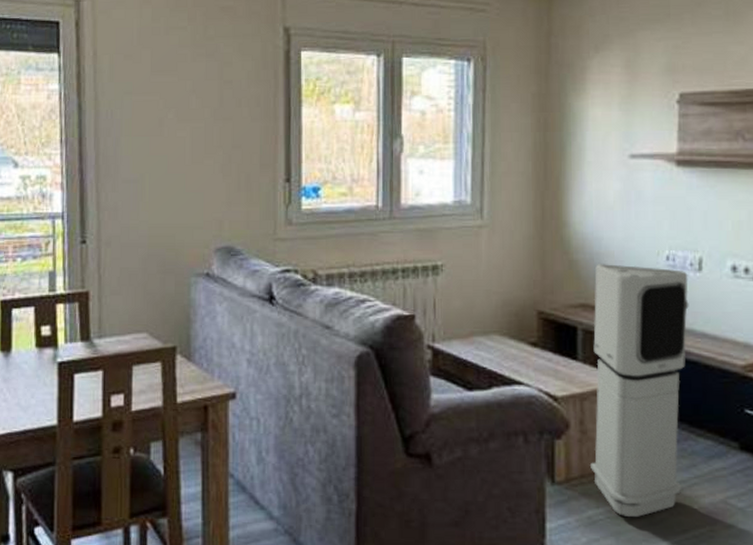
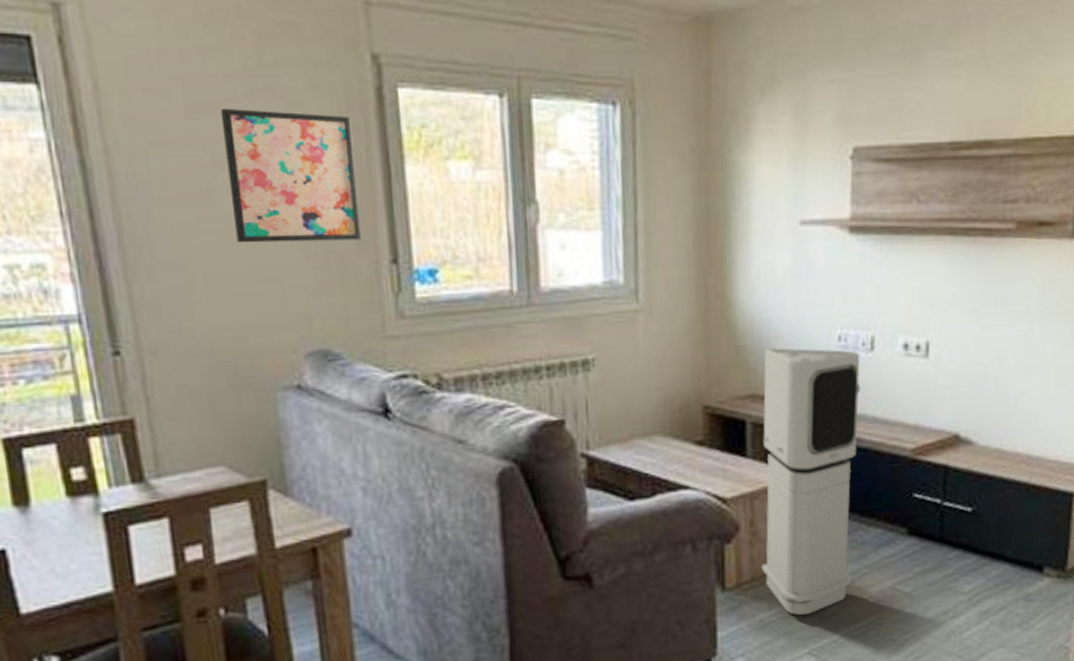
wall art: none [174,67,265,164] -> present [220,108,361,243]

